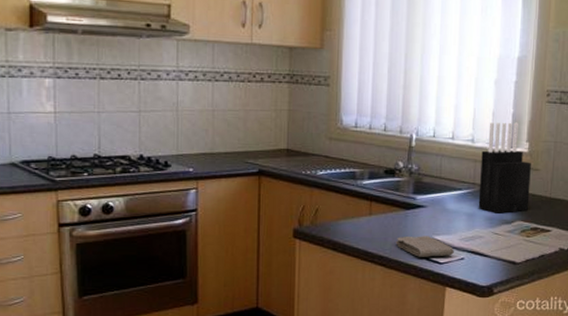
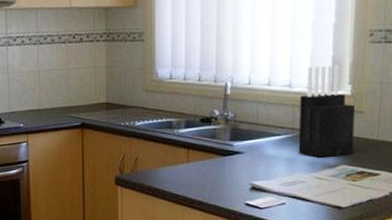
washcloth: present [396,235,454,257] -> none [214,181,274,202]

